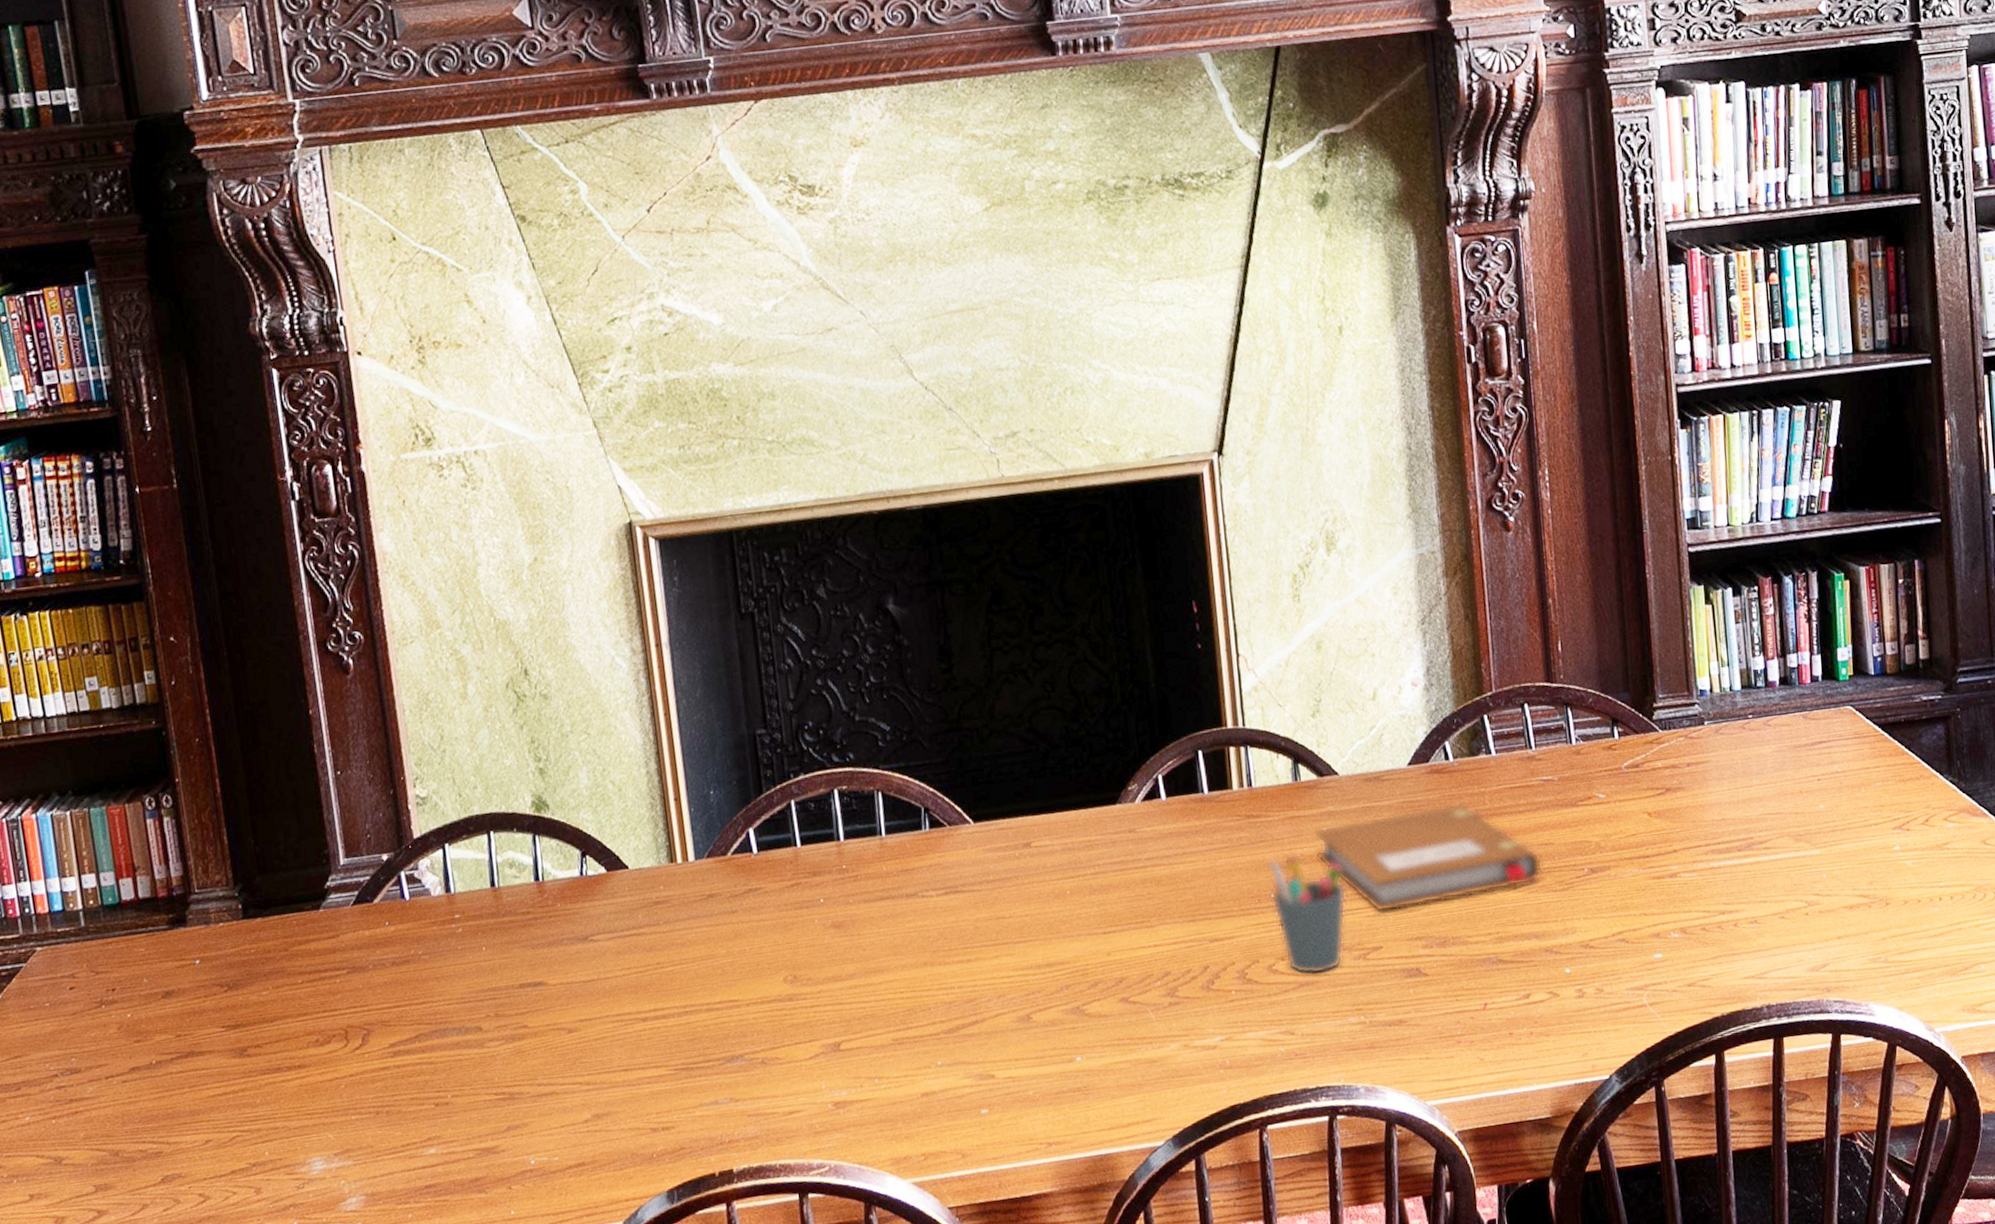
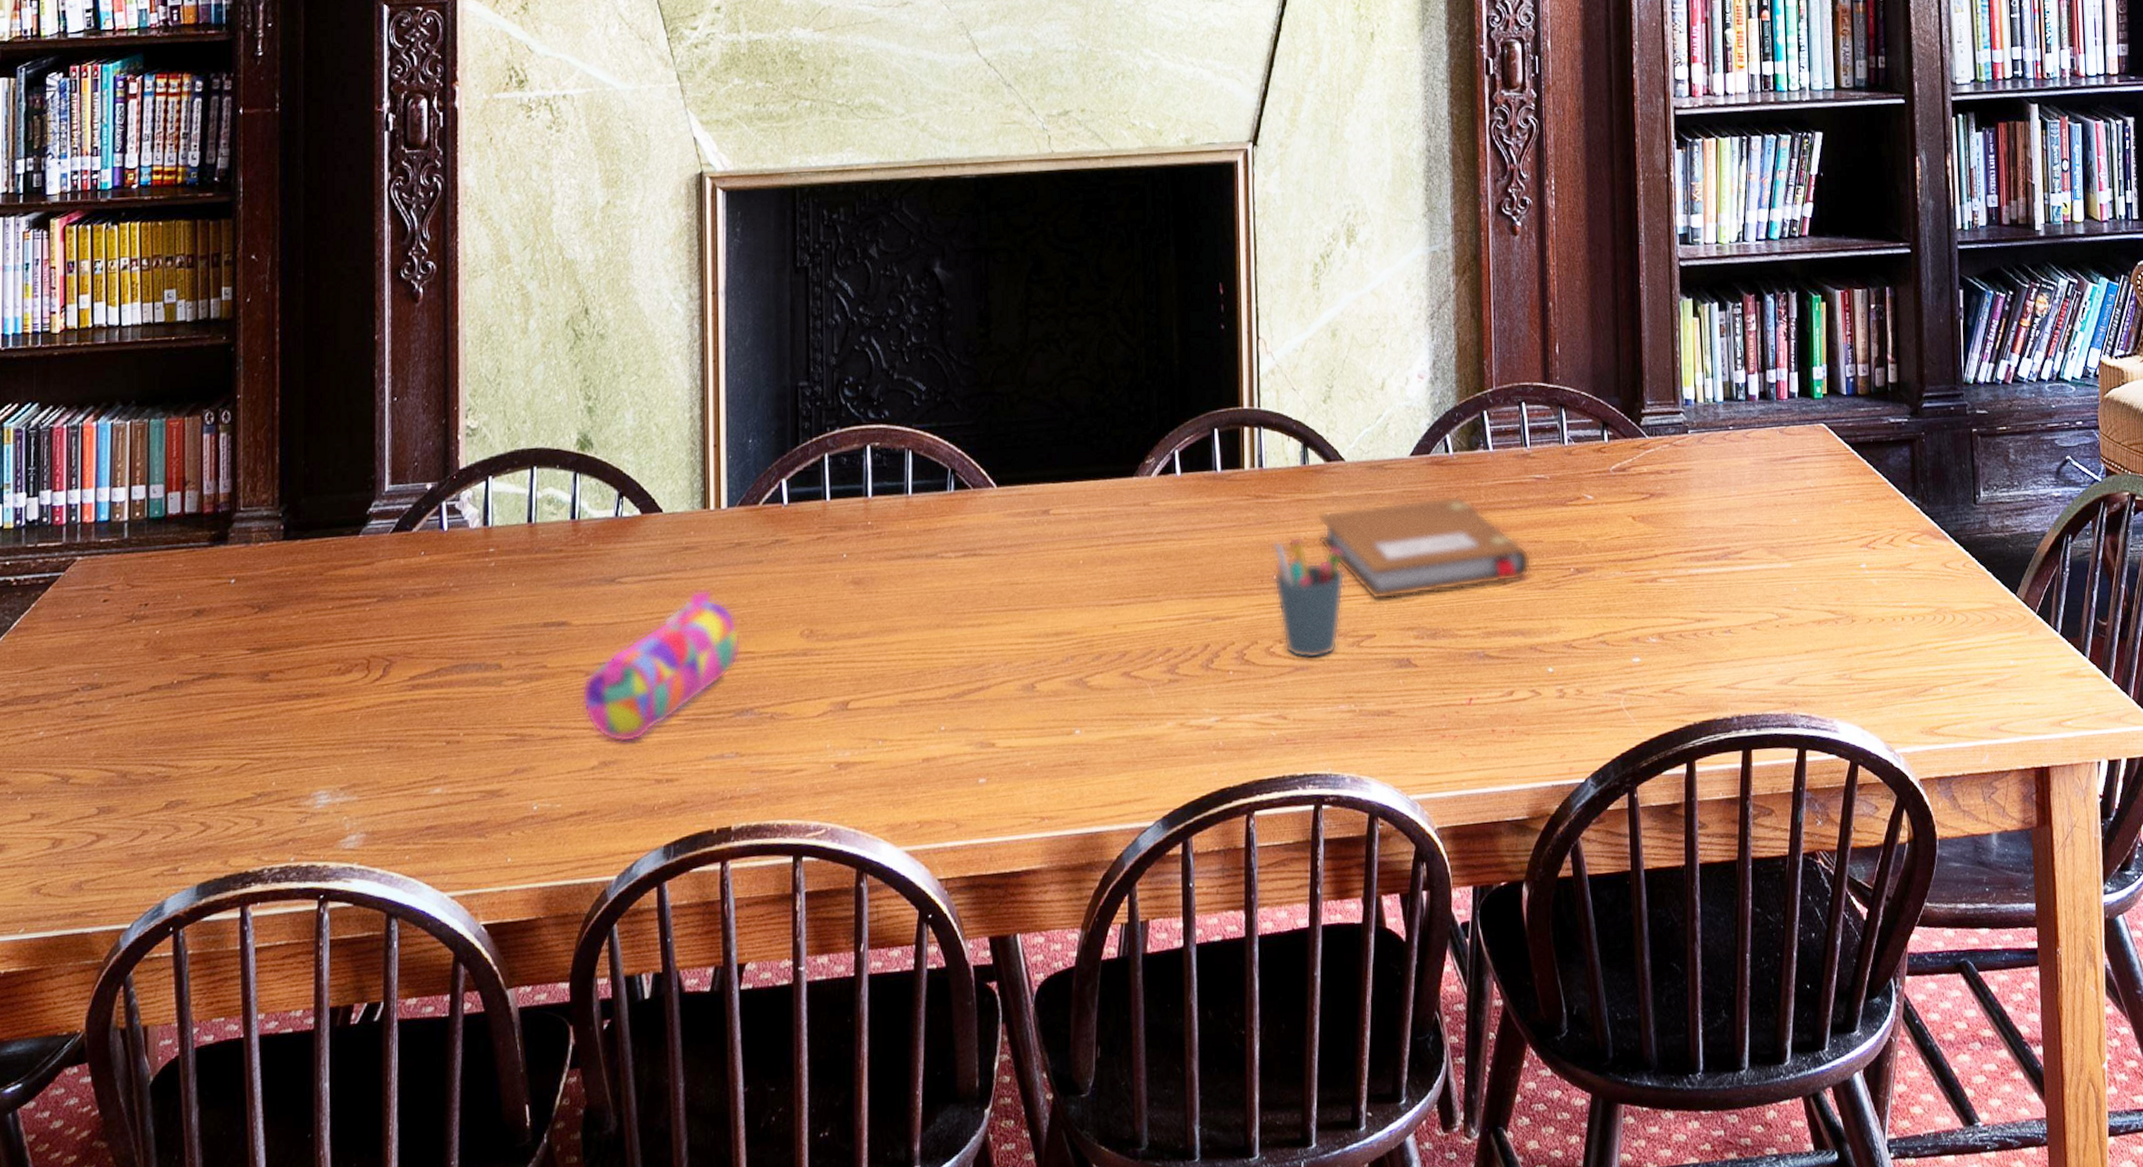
pencil case: none [565,943,725,1096] -> present [581,590,741,743]

